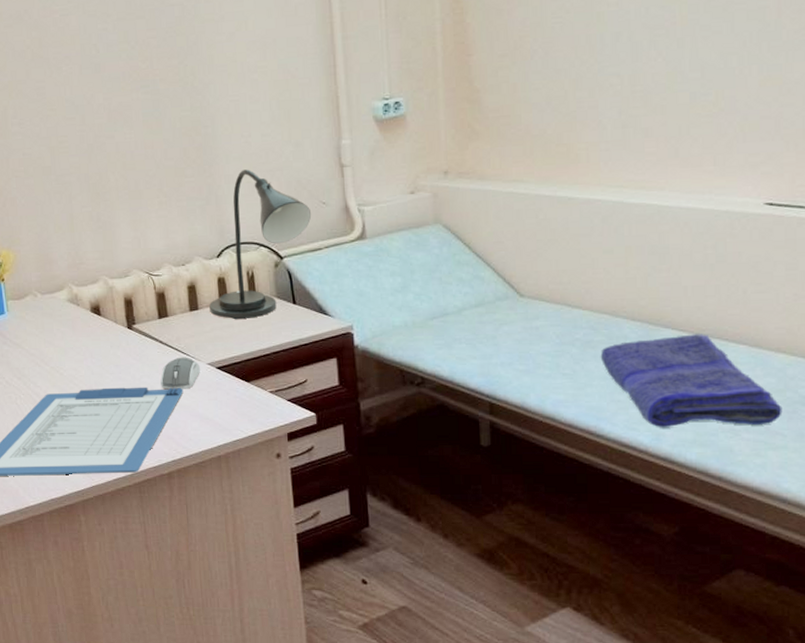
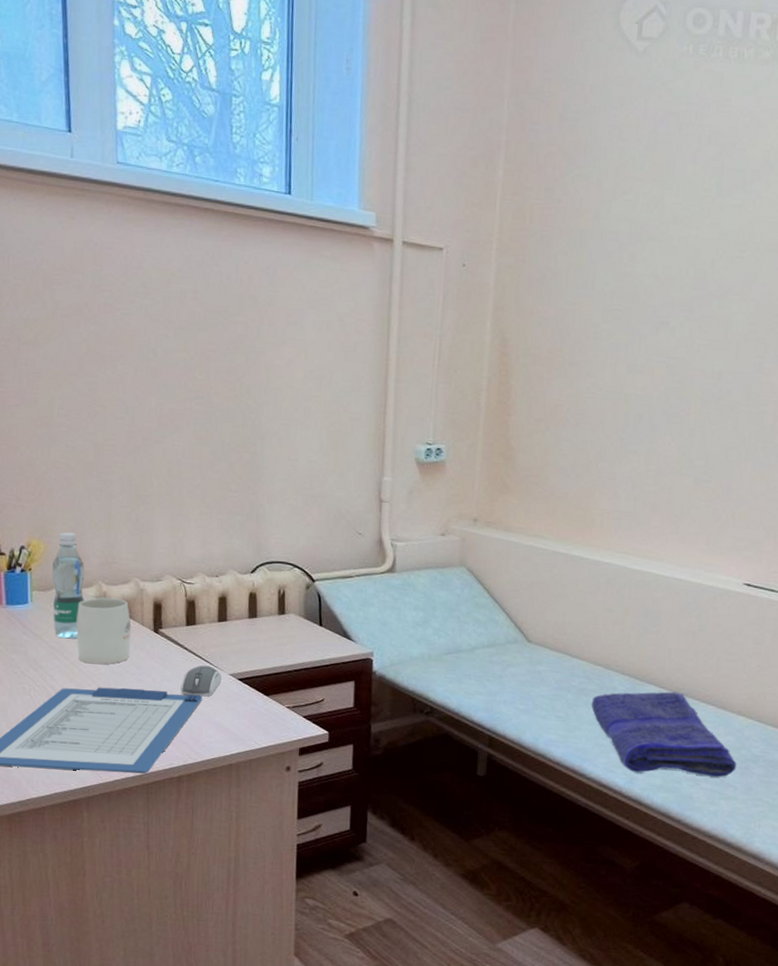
bottle: none [23,239,58,345] -> present [52,532,85,639]
mug: none [51,299,107,367] -> present [76,597,131,665]
desk lamp: present [209,169,312,319] -> none [238,492,347,635]

